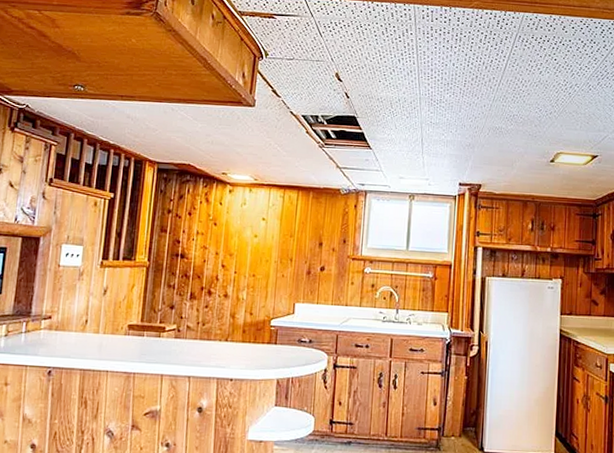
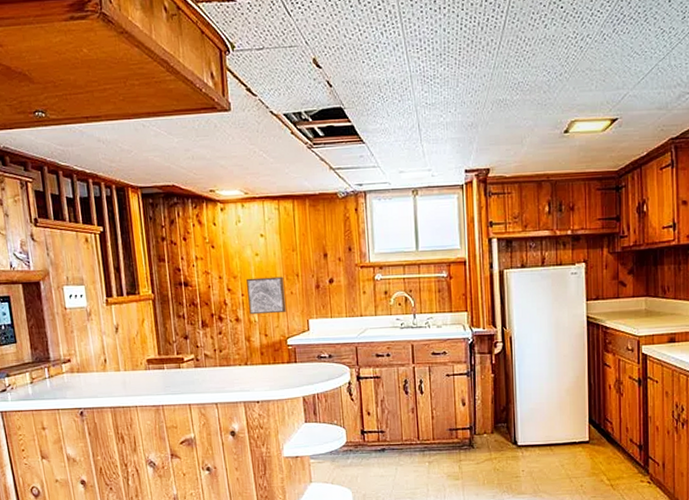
wall art: none [239,257,277,295] -> present [246,276,286,315]

